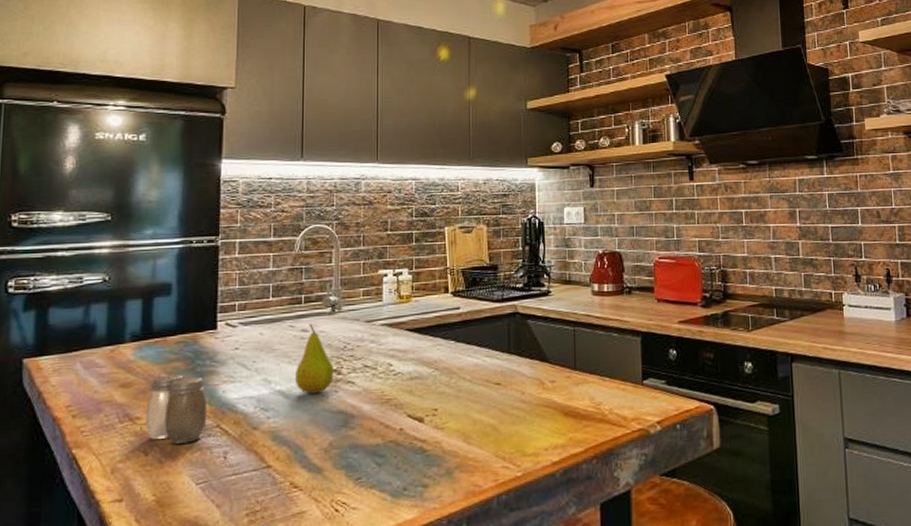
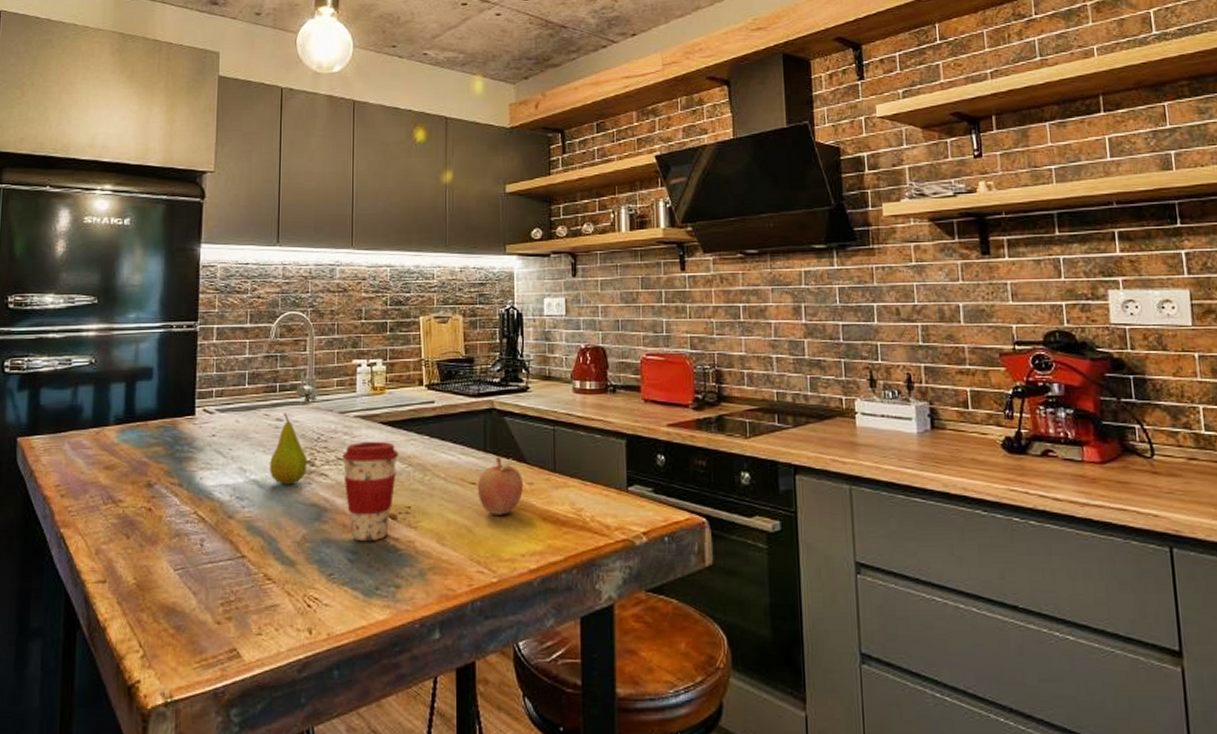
salt and pepper shaker: present [145,374,208,444] -> none [127,459,186,528]
coffee cup: none [369,347,426,445] -> present [342,441,399,542]
fruit: none [502,357,545,413] -> present [477,456,523,515]

